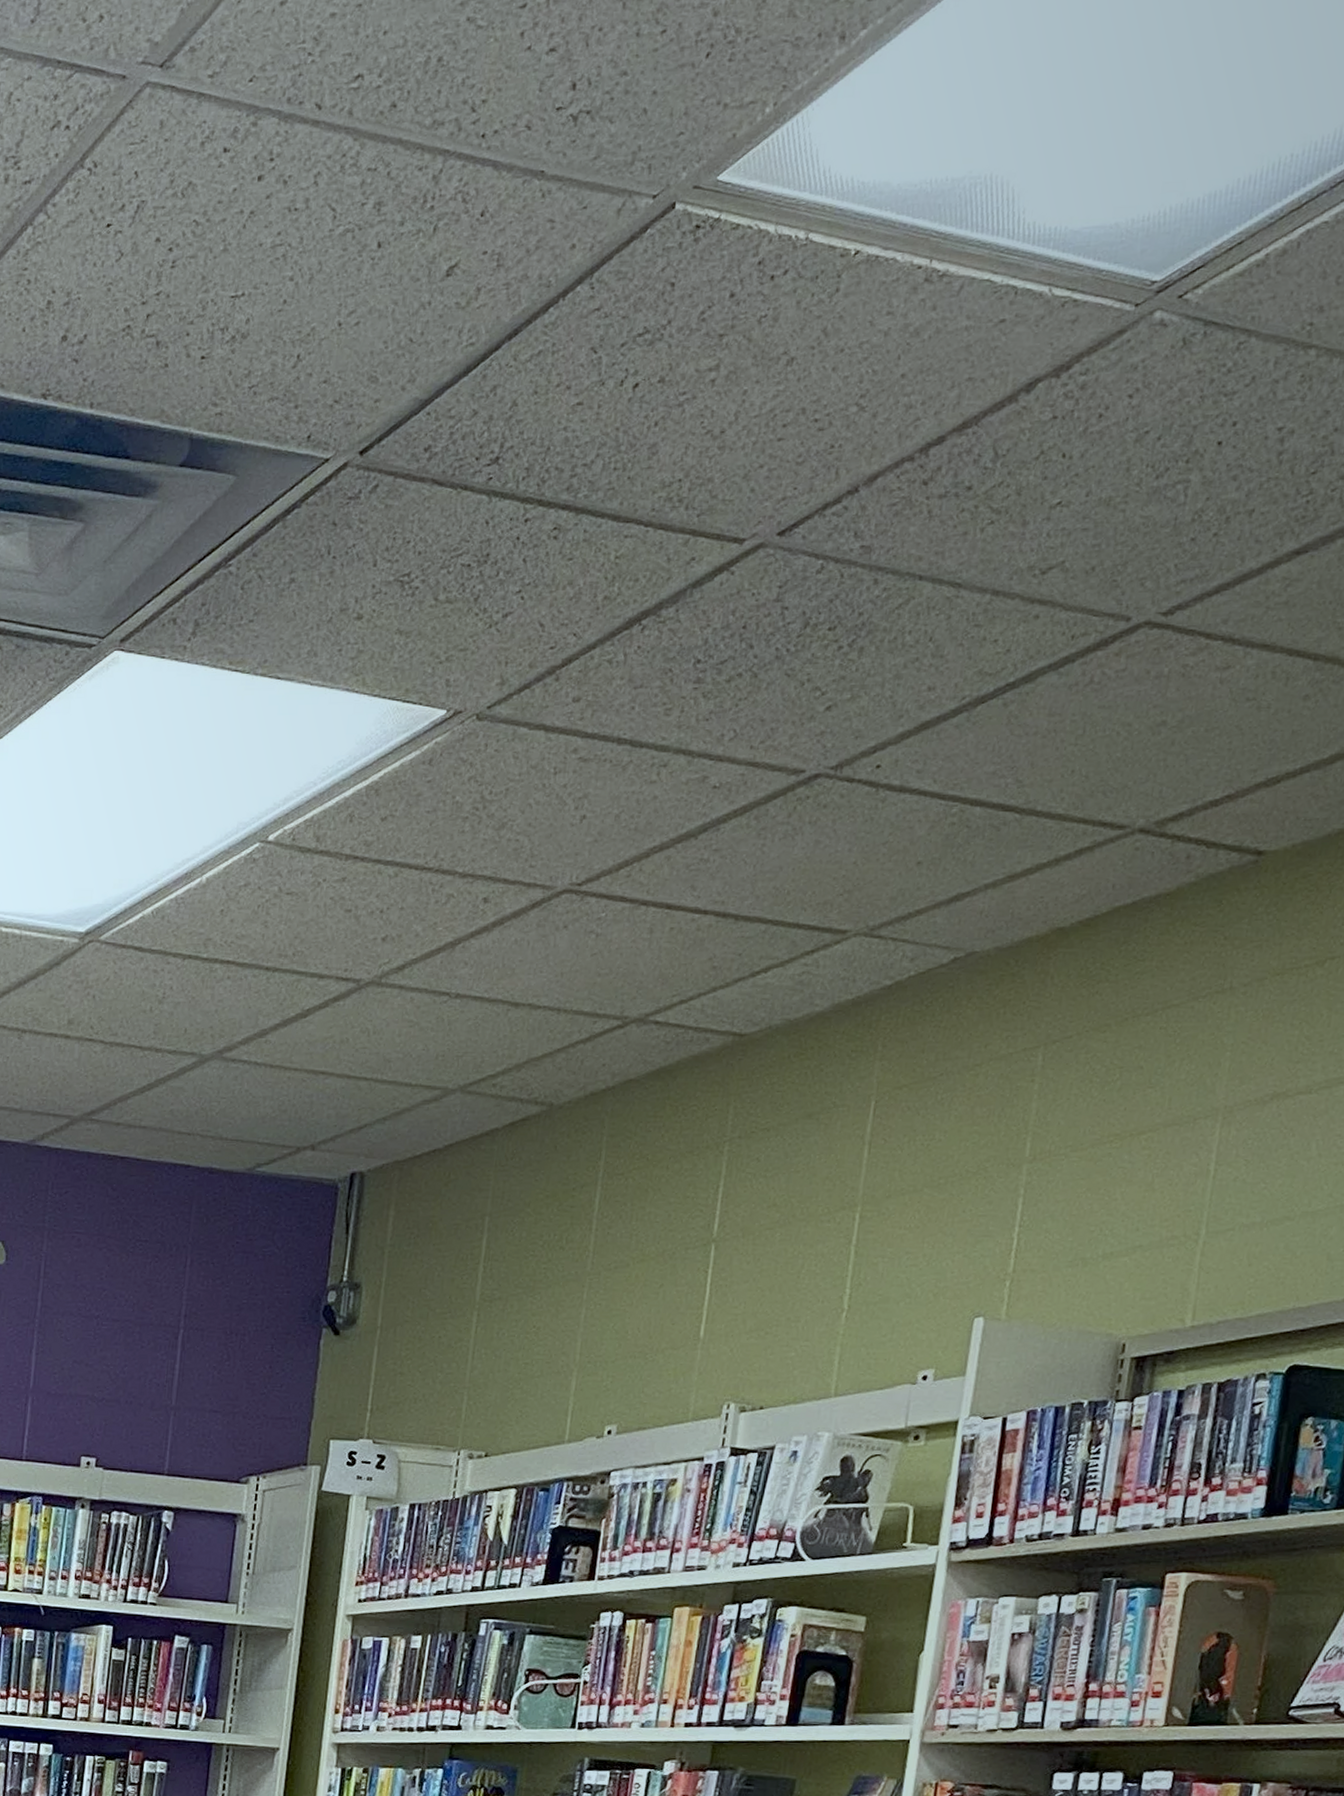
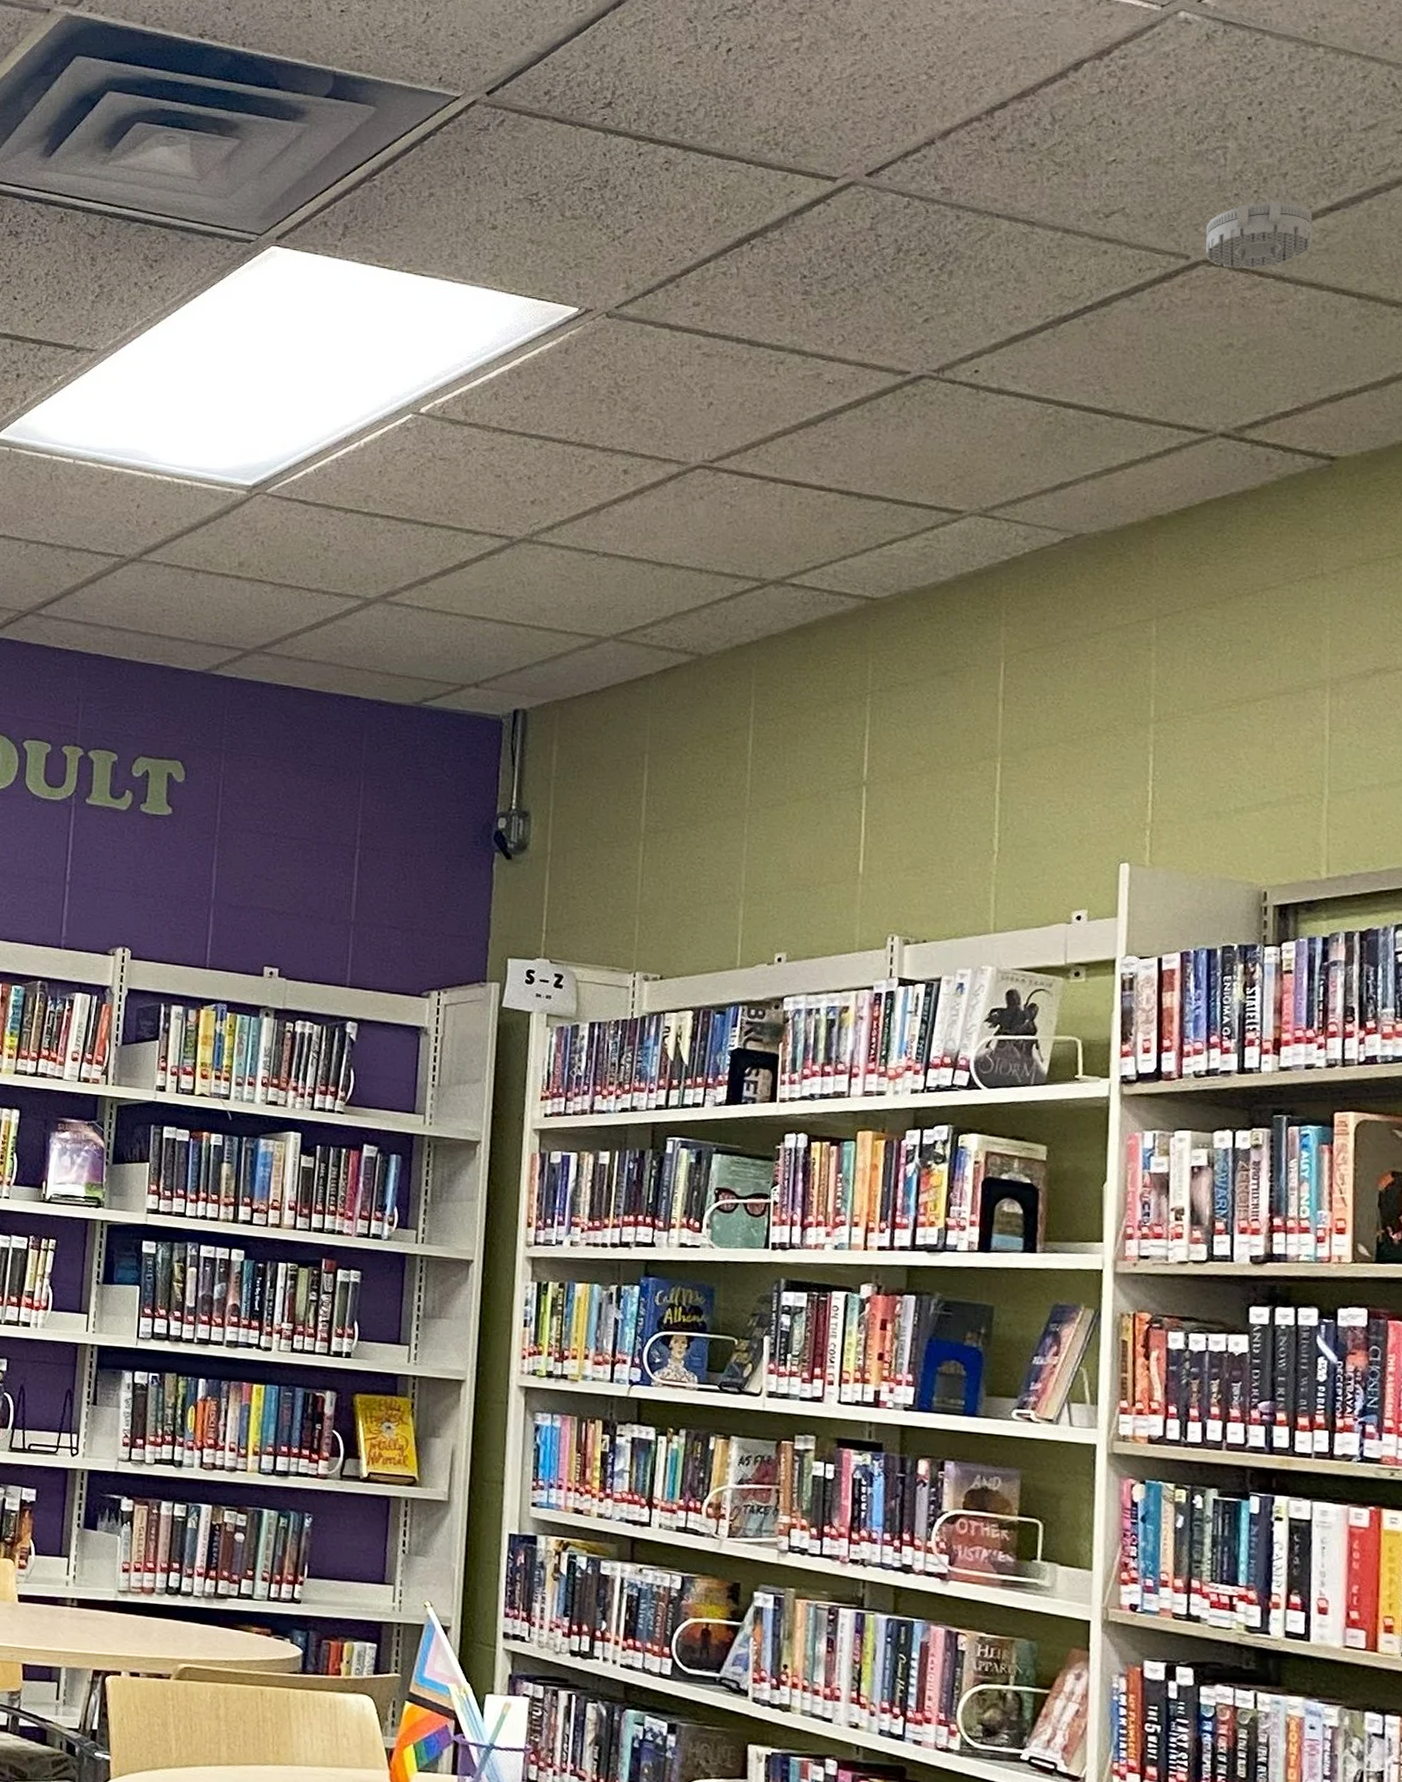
smoke detector: none [1149,545,1276,630] -> present [1206,201,1313,269]

